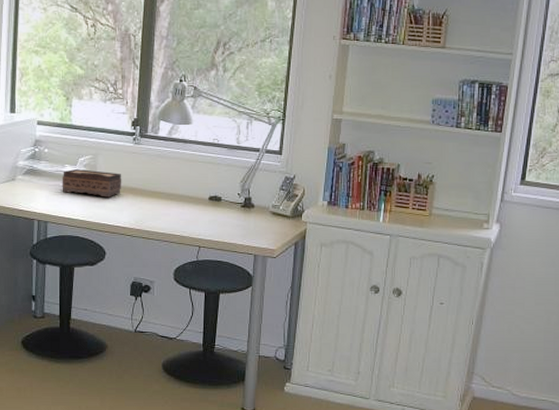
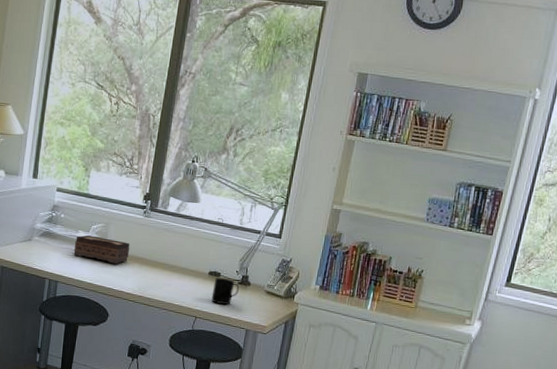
mug: none [214,202,242,230] -> present [211,277,239,305]

